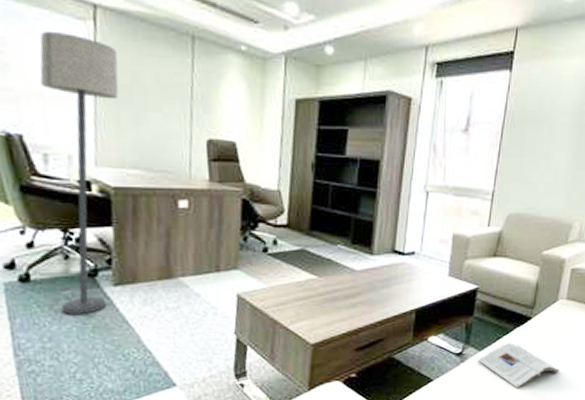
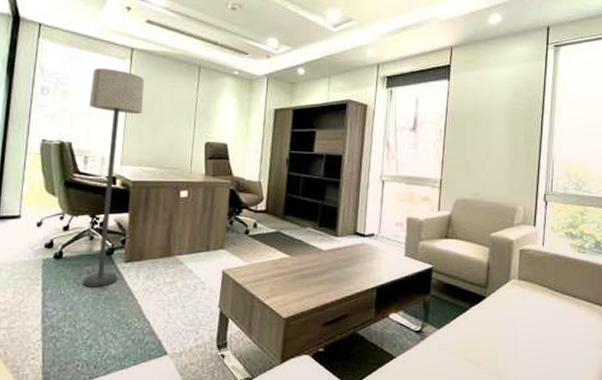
magazine: present [478,343,559,388] -> none [437,322,518,369]

